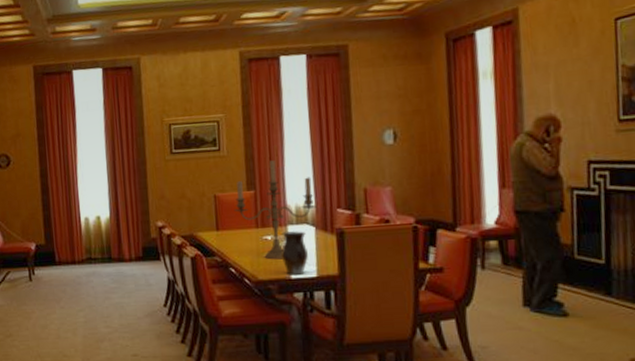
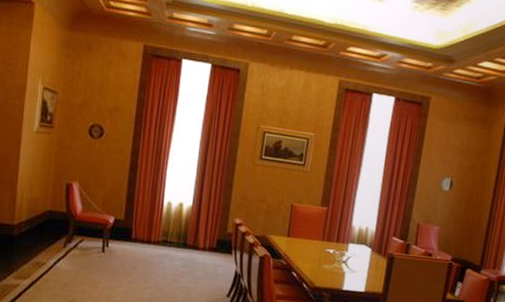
candelabra: present [234,159,316,260] -> none [306,183,377,272]
vase: present [281,230,308,275] -> none [338,248,363,288]

